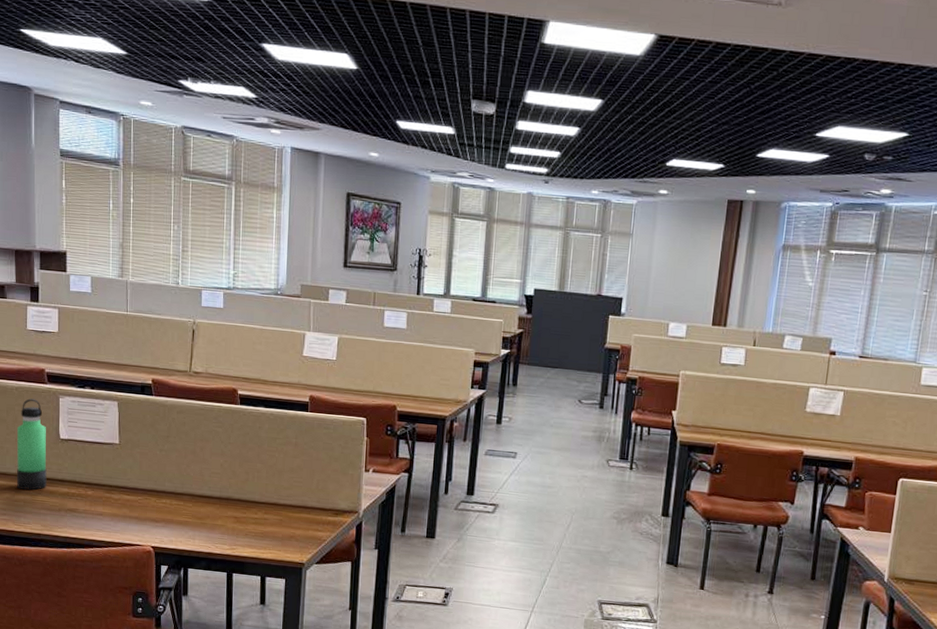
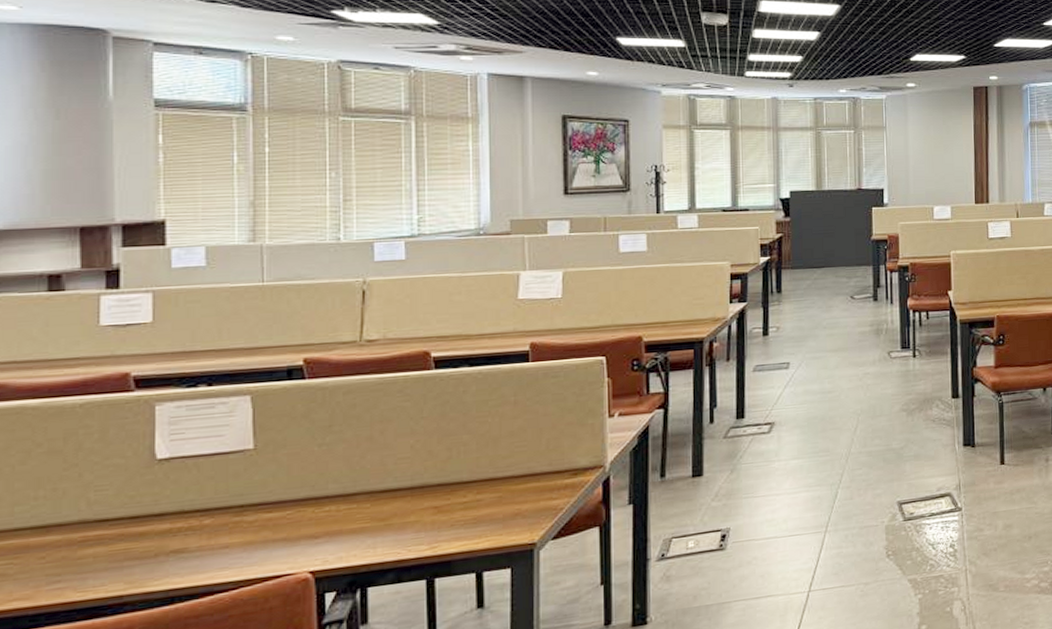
thermos bottle: present [17,398,47,490] -> none [81,414,134,541]

